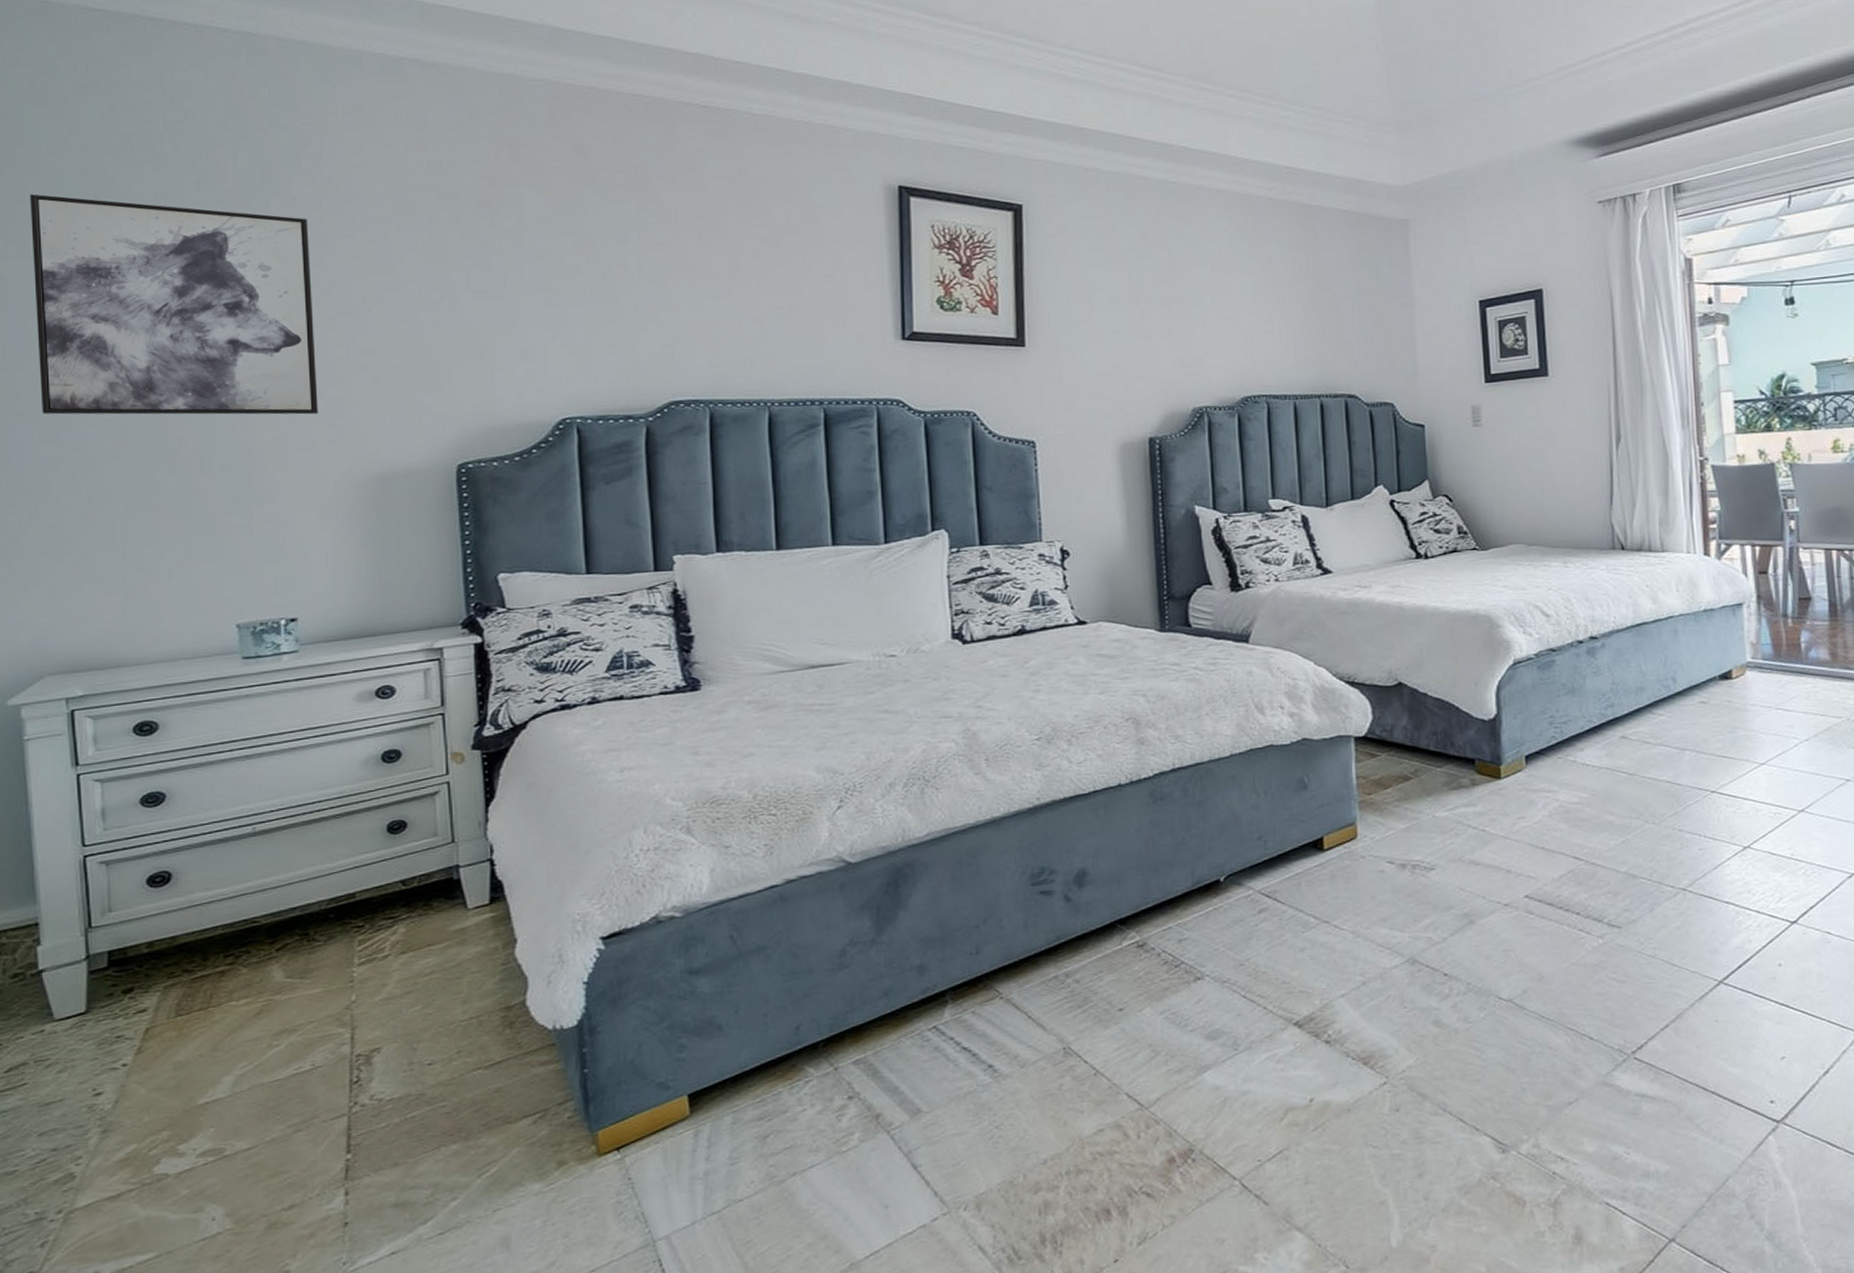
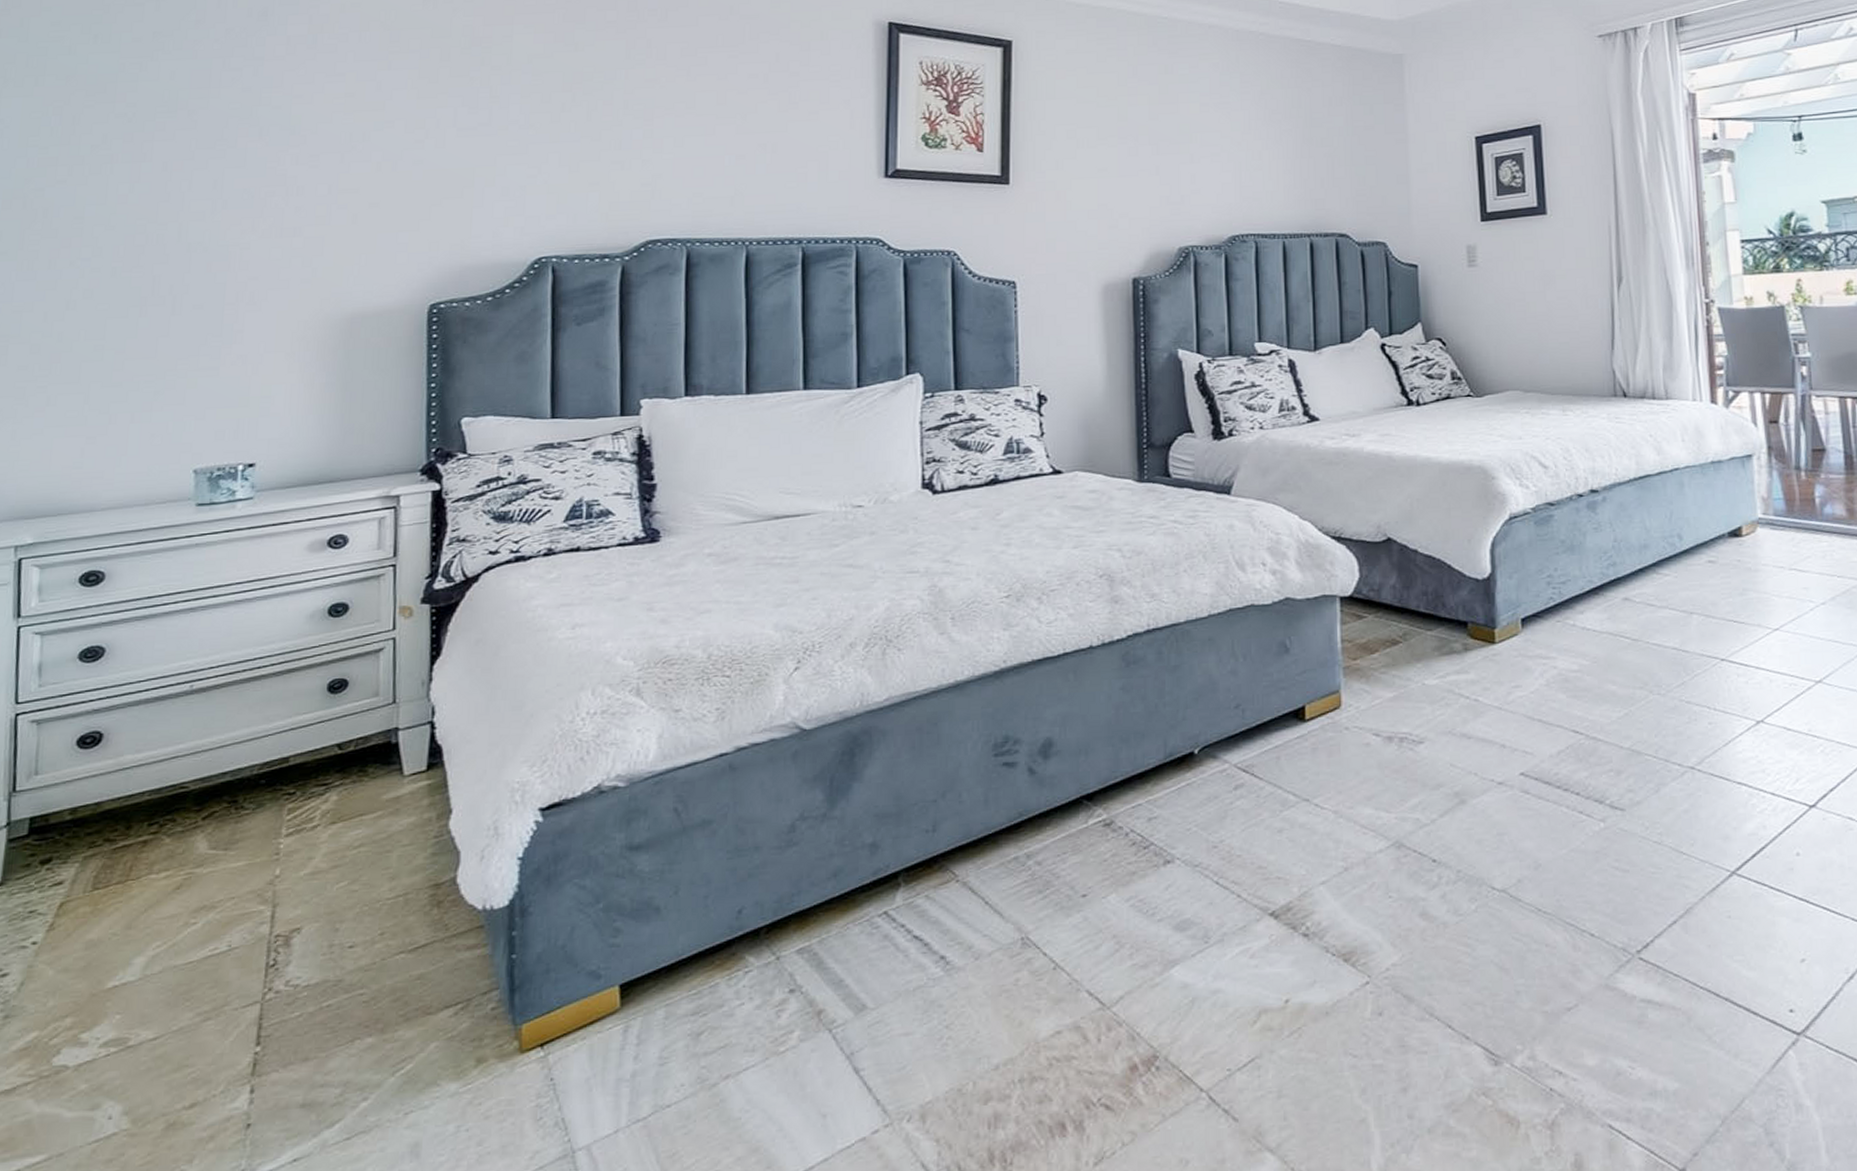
wall art: present [30,194,318,415] -> none [22,33,302,254]

